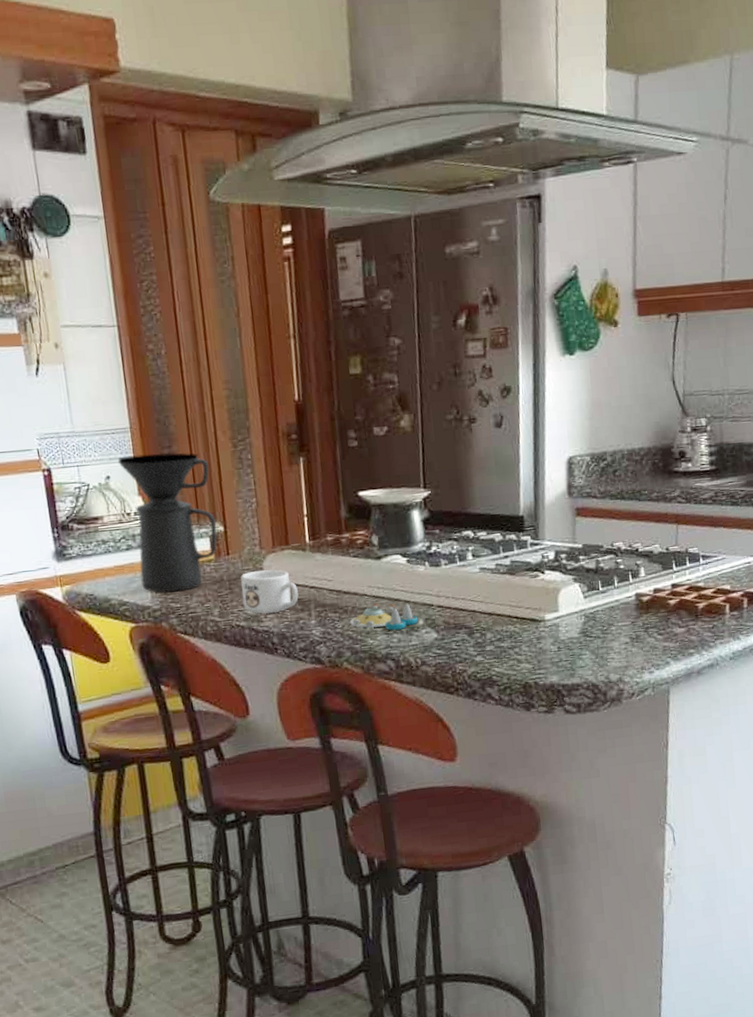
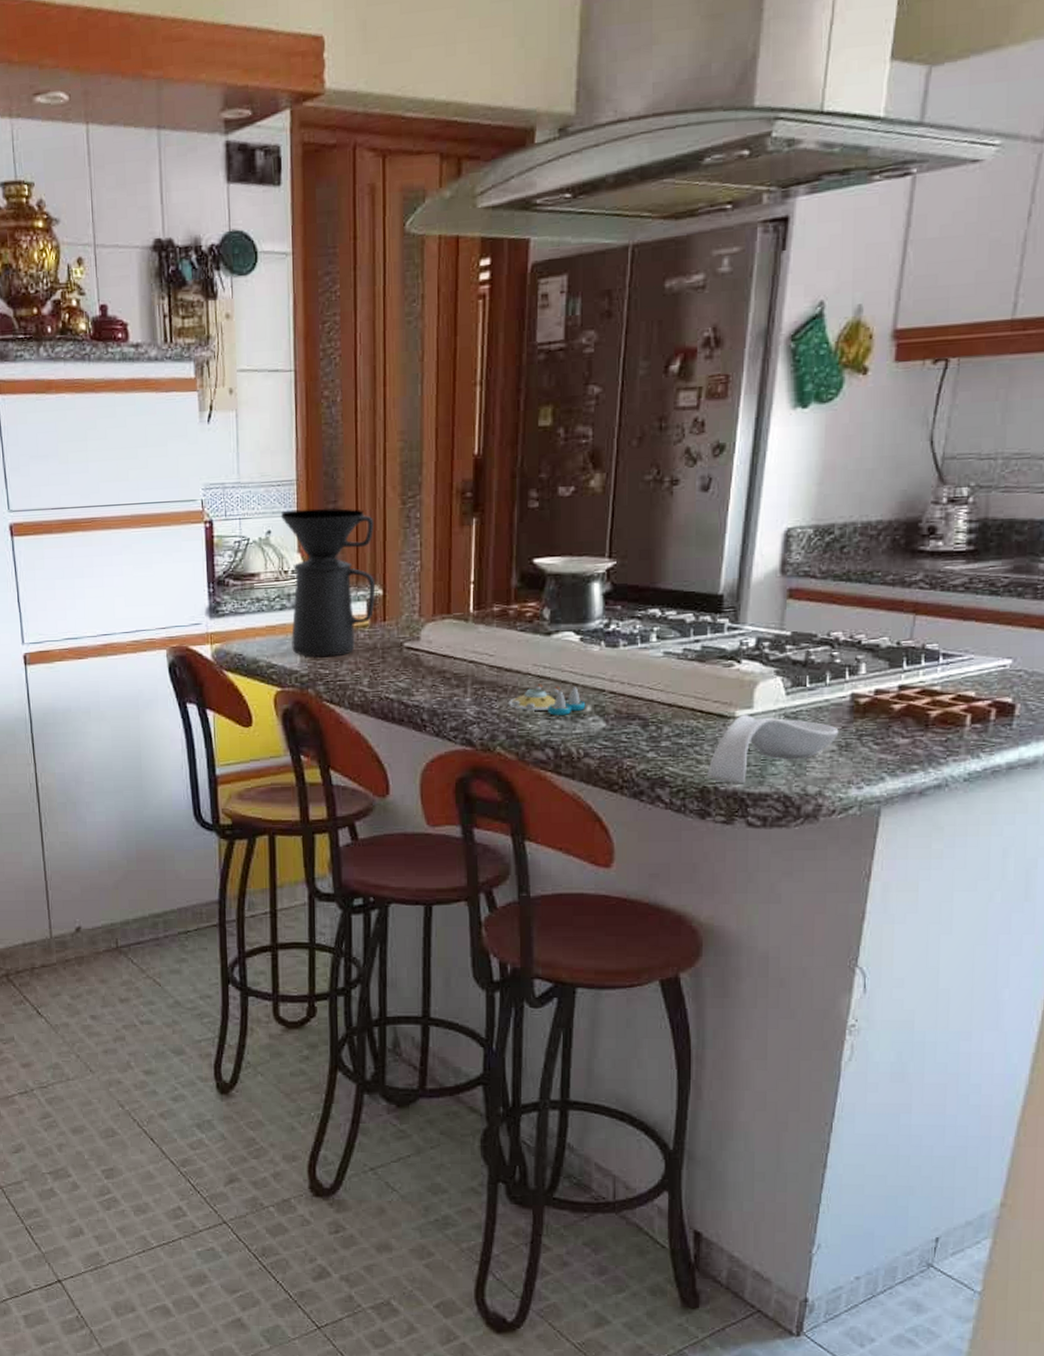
mug: present [241,569,299,614] -> none [394,640,455,687]
spoon rest: none [527,617,630,678] -> present [707,715,839,784]

